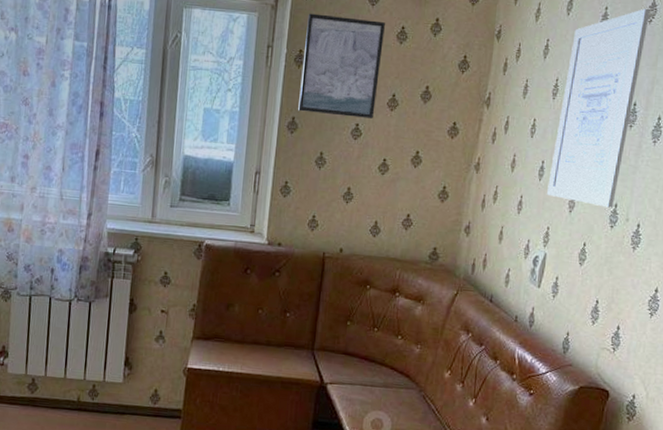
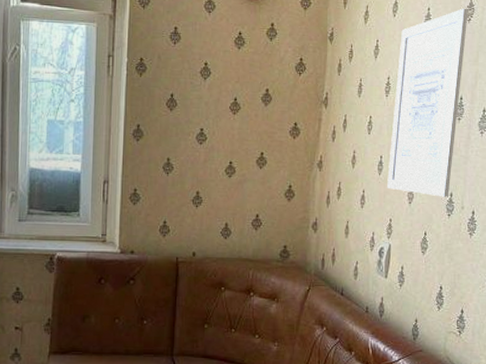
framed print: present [298,13,386,119] -> none [143,22,224,123]

